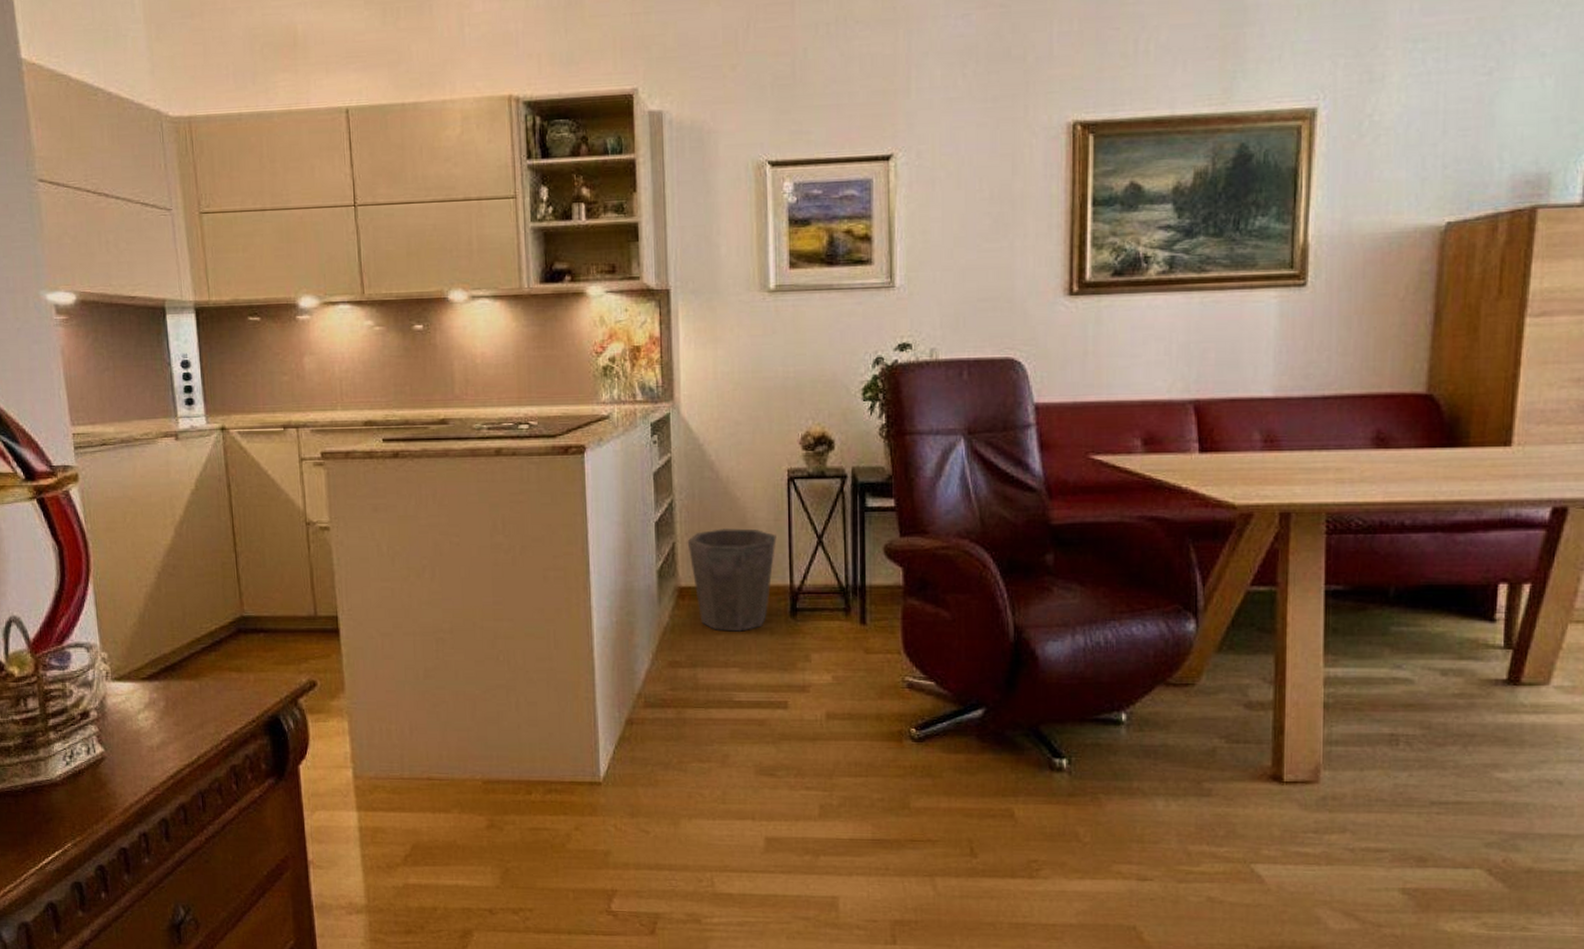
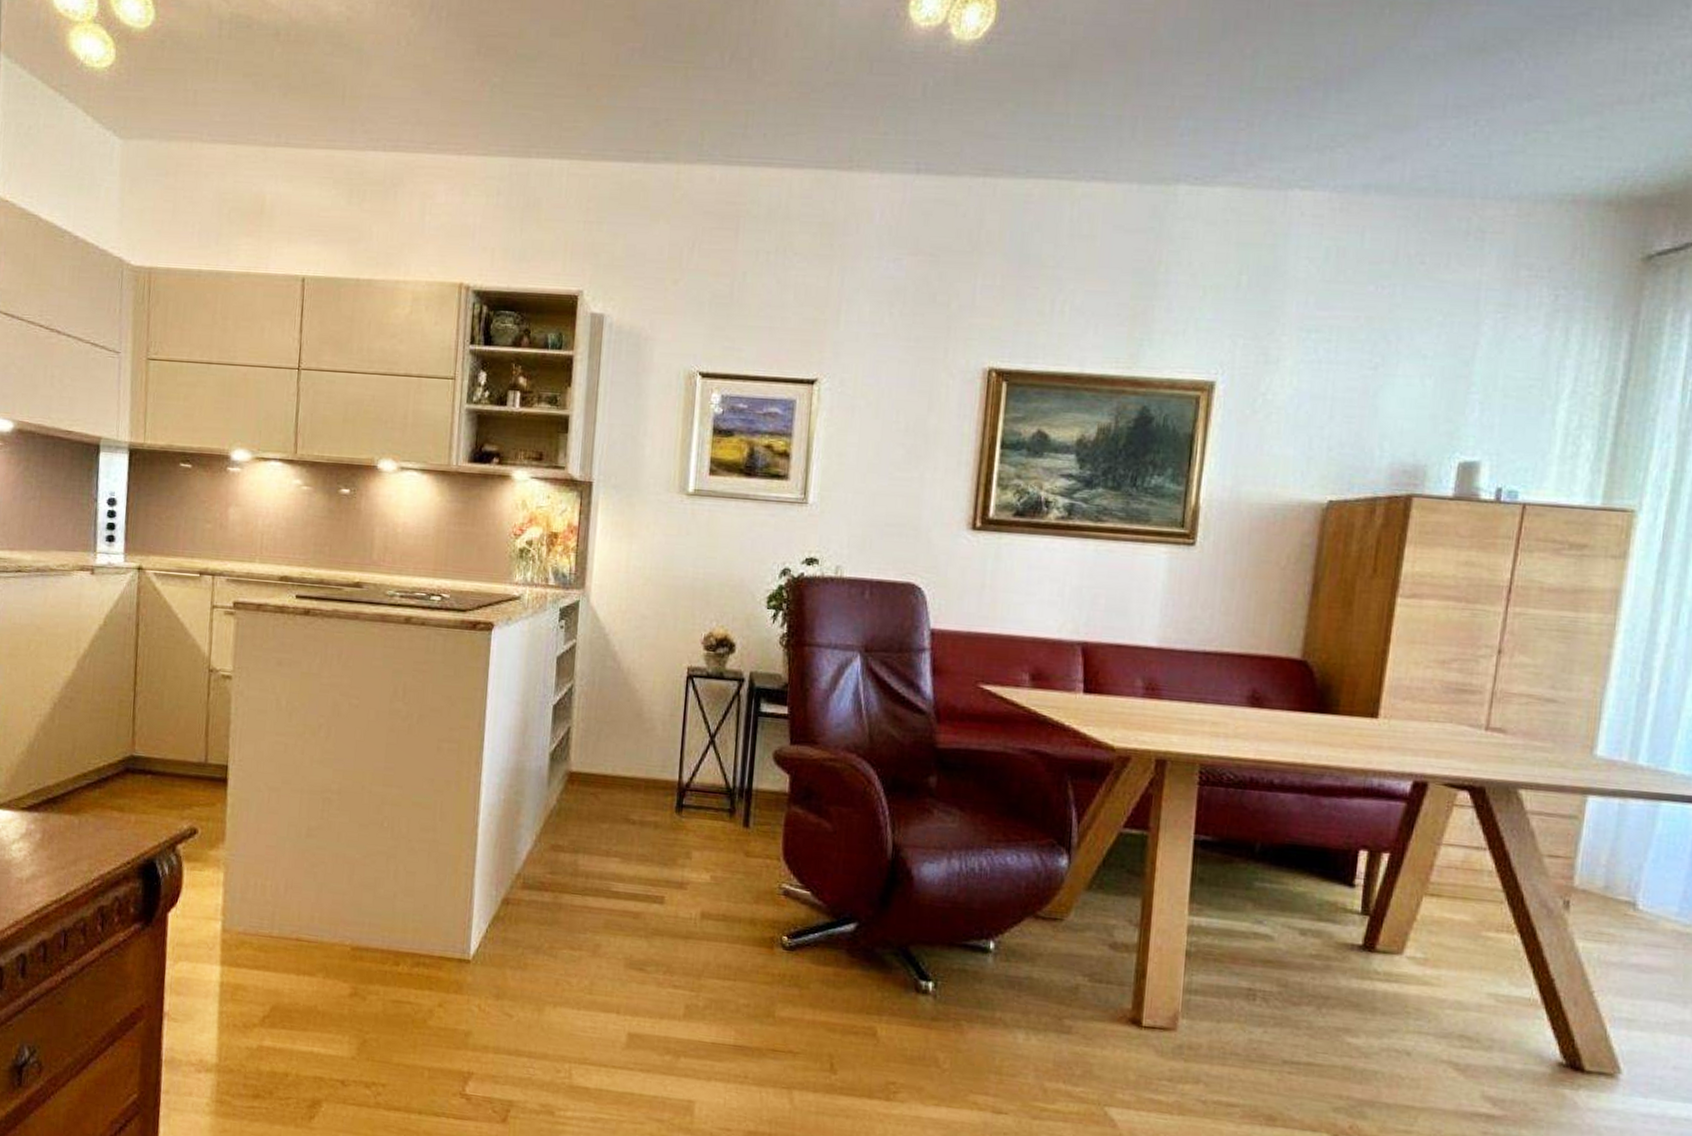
waste bin: present [687,528,777,632] -> none [582,718,670,822]

